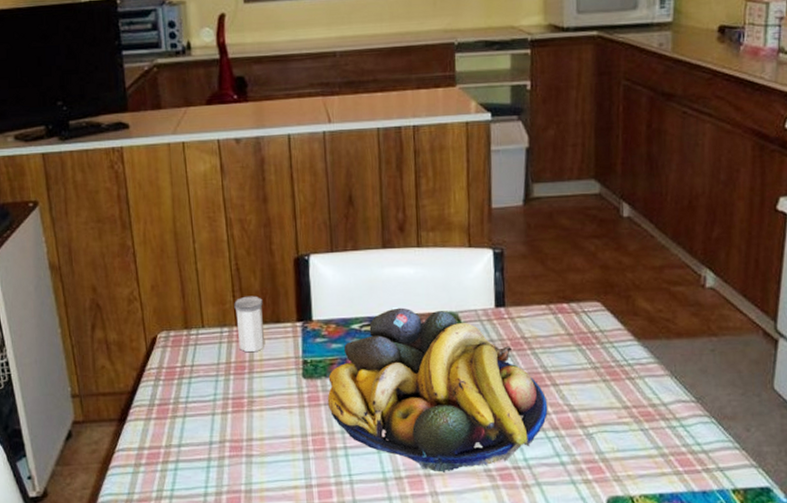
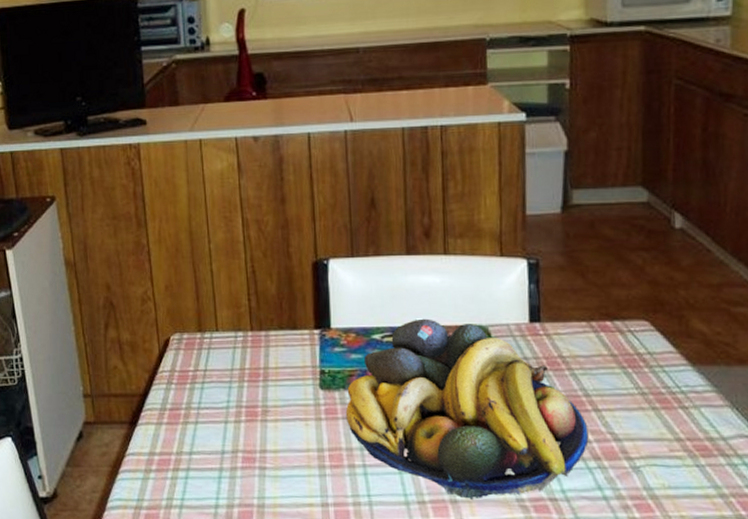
salt shaker: present [234,296,265,352] -> none [249,300,281,358]

